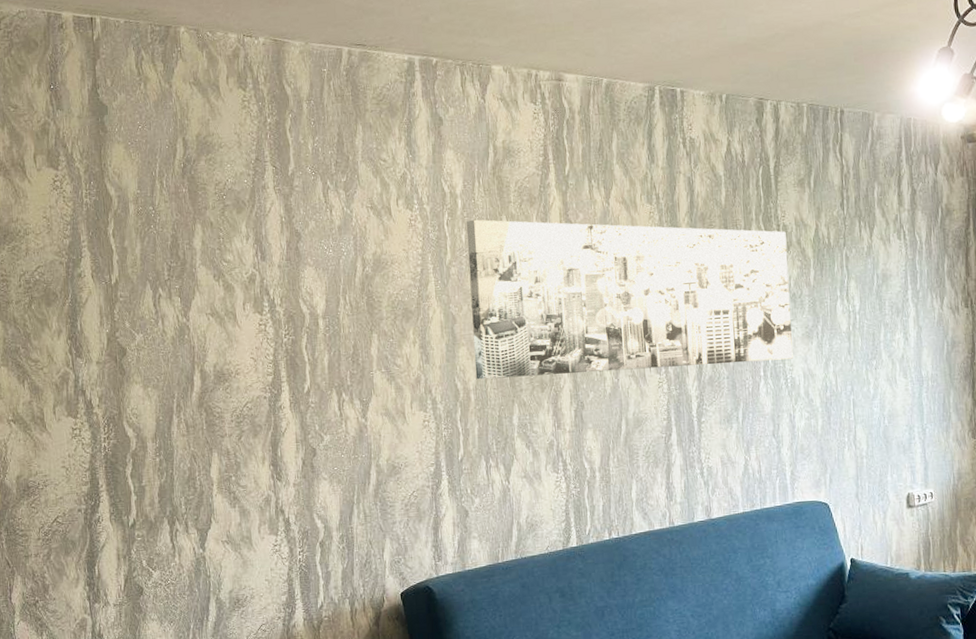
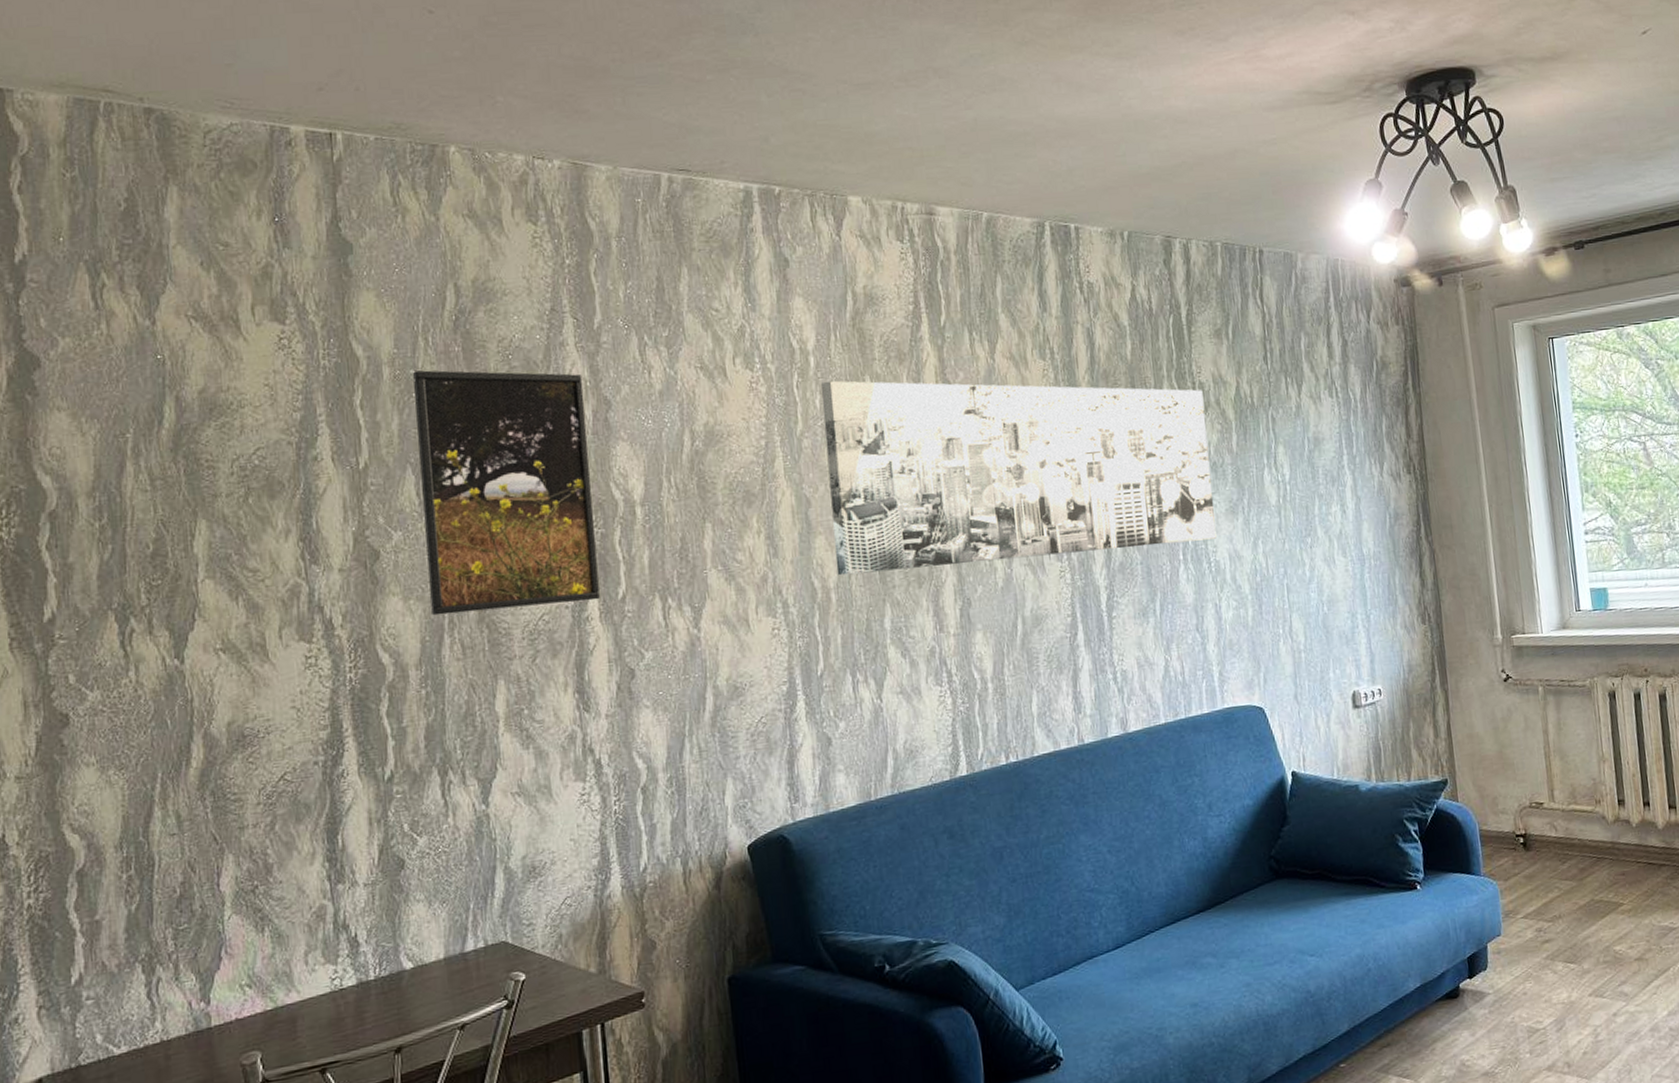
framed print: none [152,207,290,401] -> present [413,370,600,616]

